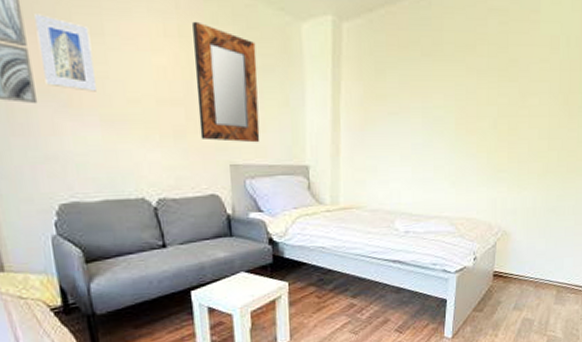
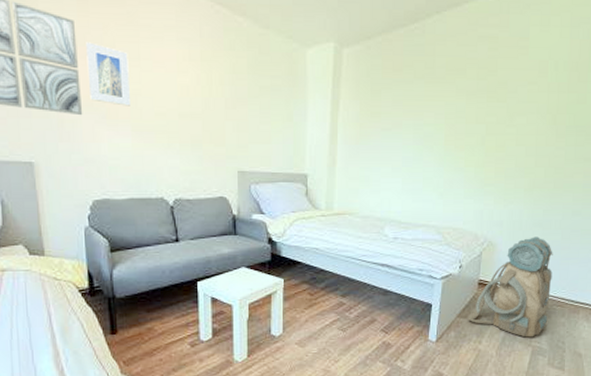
home mirror: present [193,21,260,143] -> none [213,47,266,153]
backpack: none [484,223,567,328] -> present [468,237,553,338]

